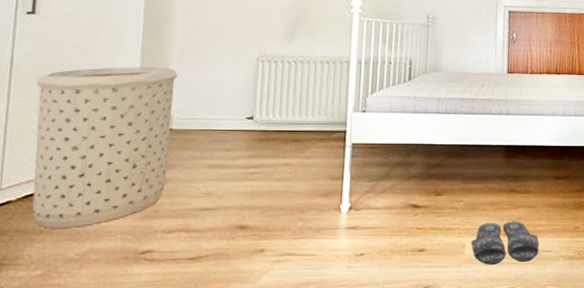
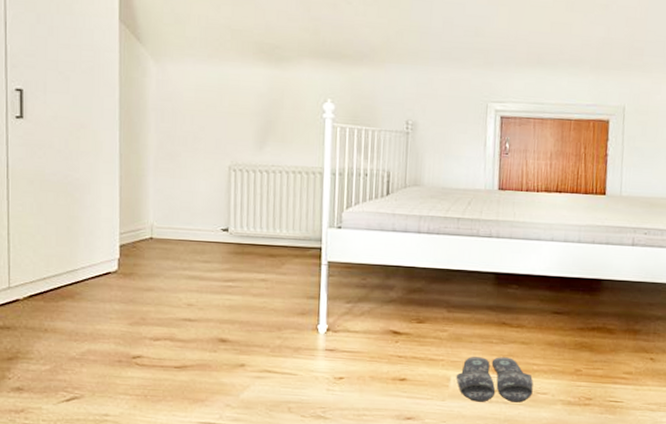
laundry basket: present [32,66,178,229] -> none [29,173,154,329]

